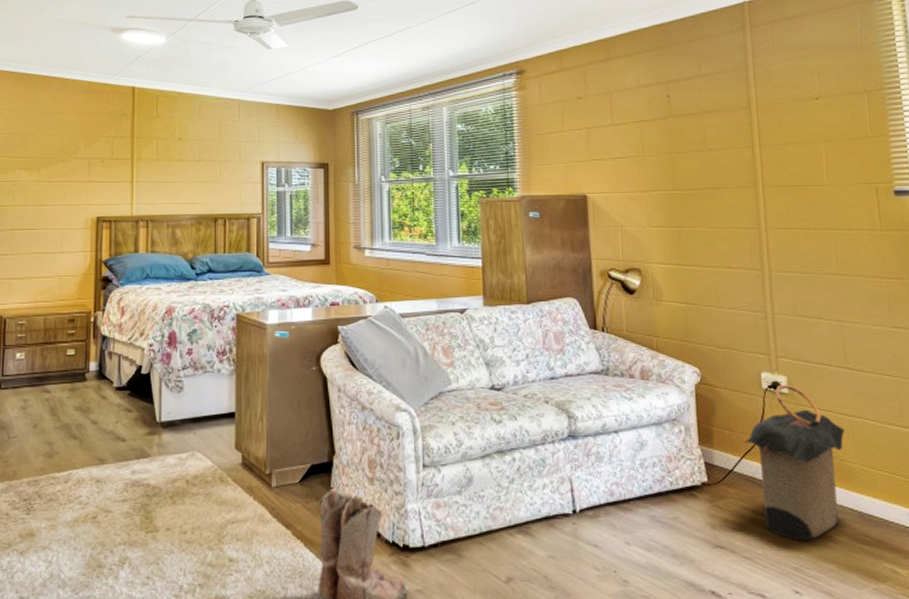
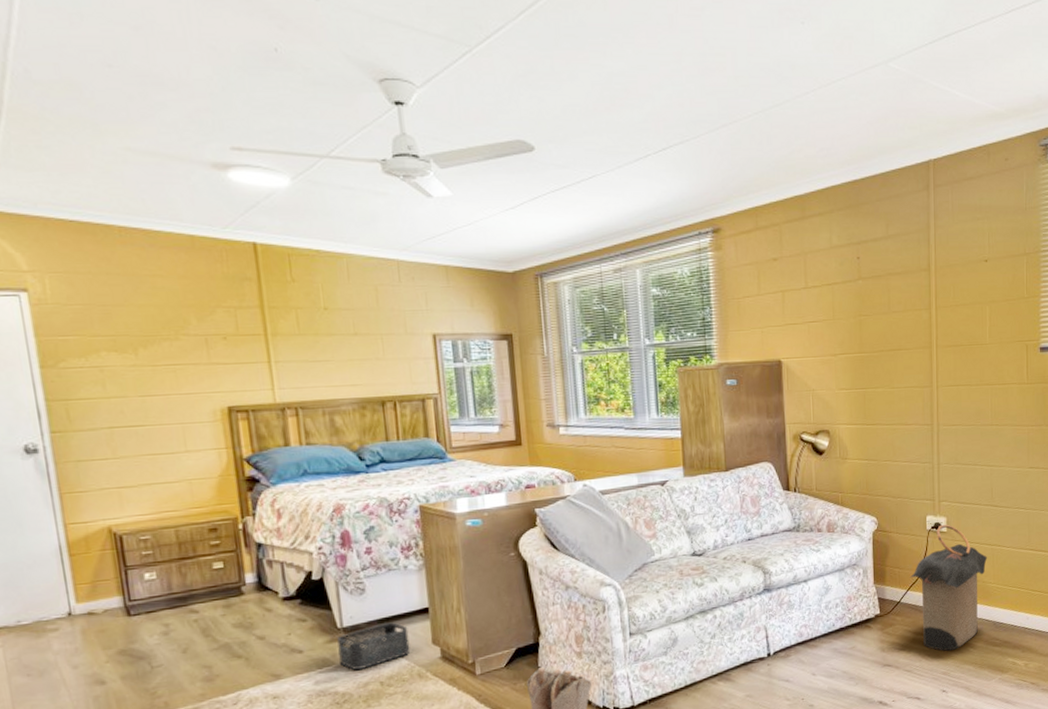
storage bin: none [155,422,215,465] -> present [337,622,411,670]

